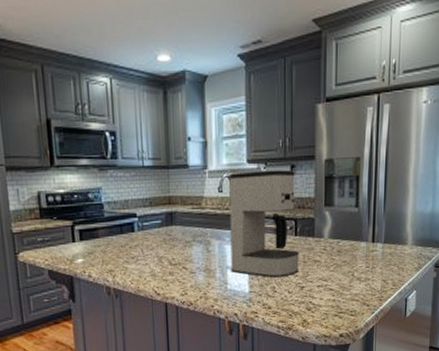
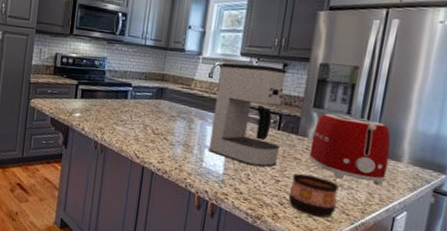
cup: none [314,274,358,315] -> present [288,173,339,218]
toaster: none [327,208,396,273] -> present [309,113,391,186]

